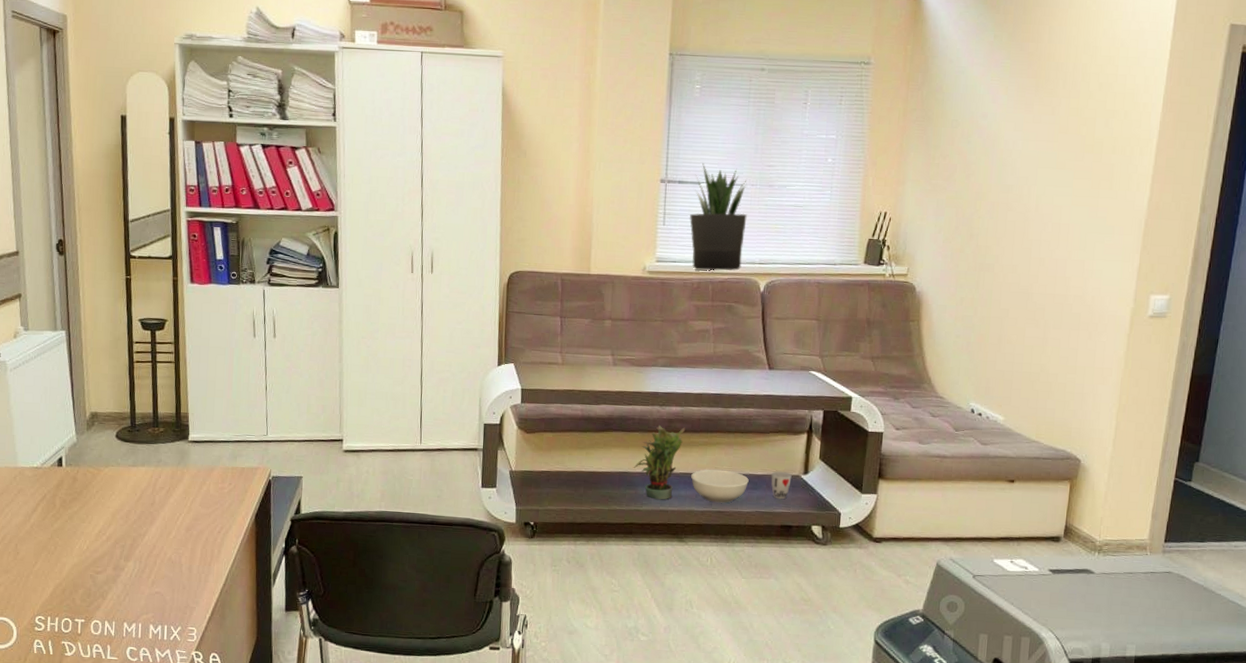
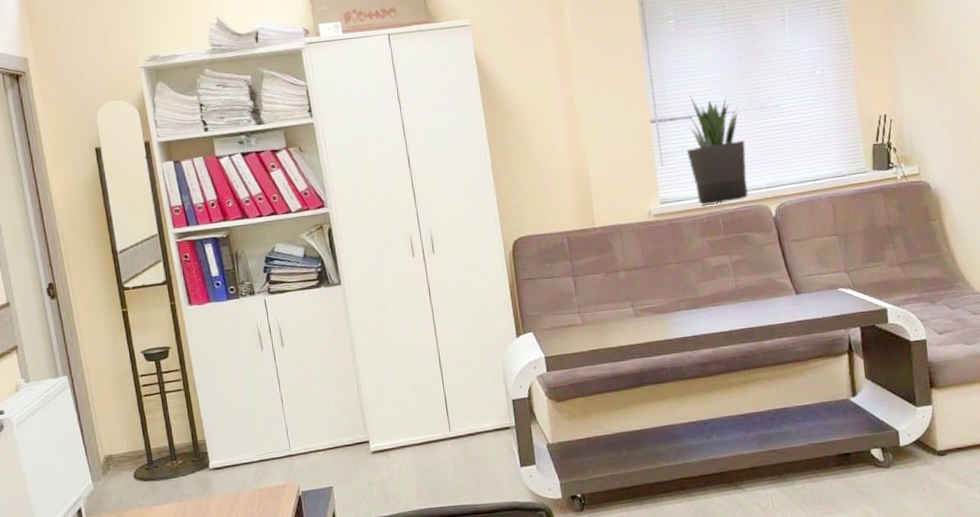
potted plant: present [633,424,686,500] -> none [674,368,722,449]
bowl: present [691,469,749,503] -> none [736,406,797,442]
cup: present [770,471,792,500] -> none [818,397,841,428]

